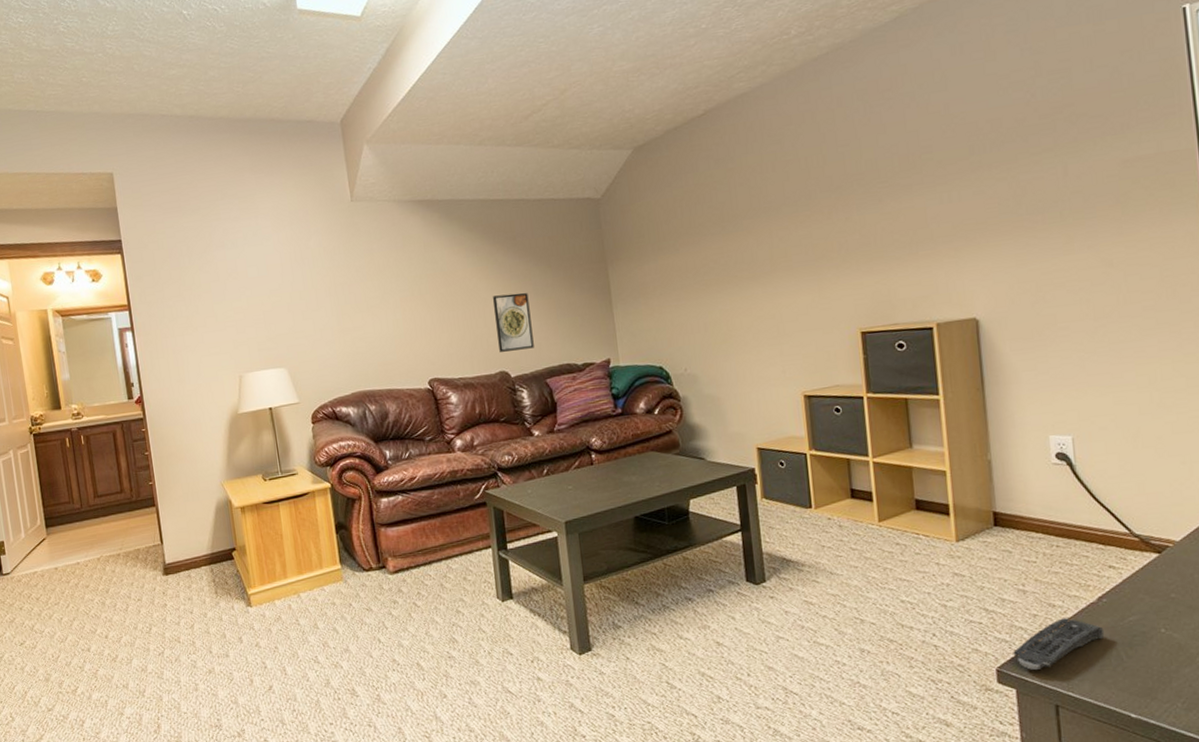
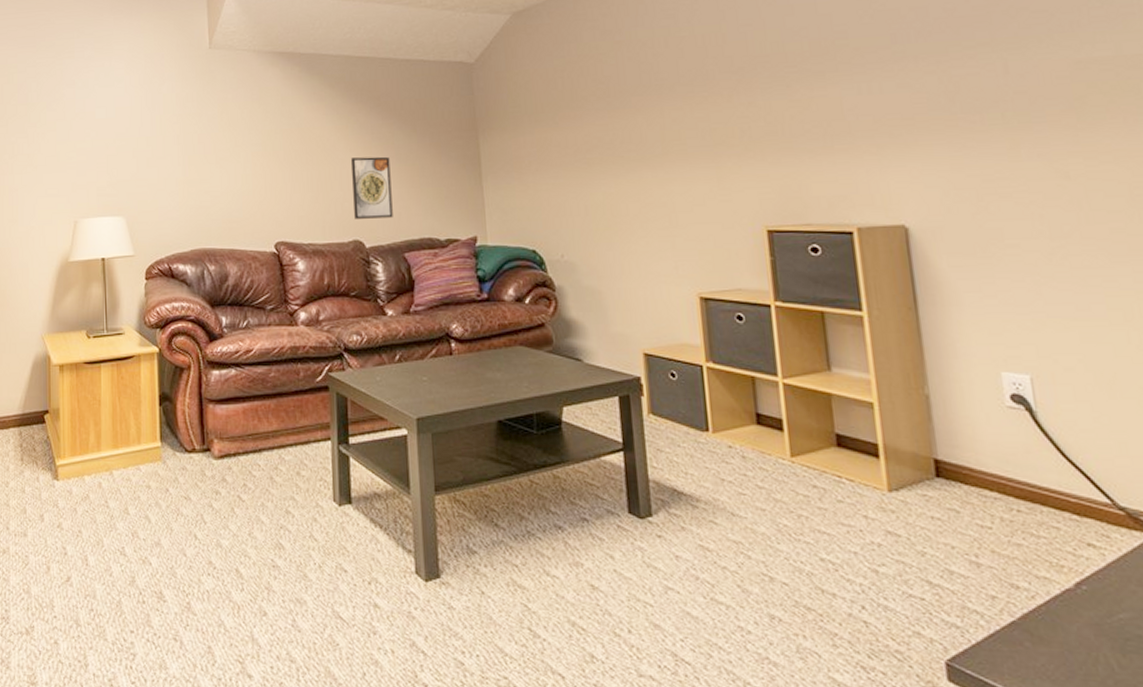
remote control: present [1013,618,1105,671] -> none [966,605,1088,671]

